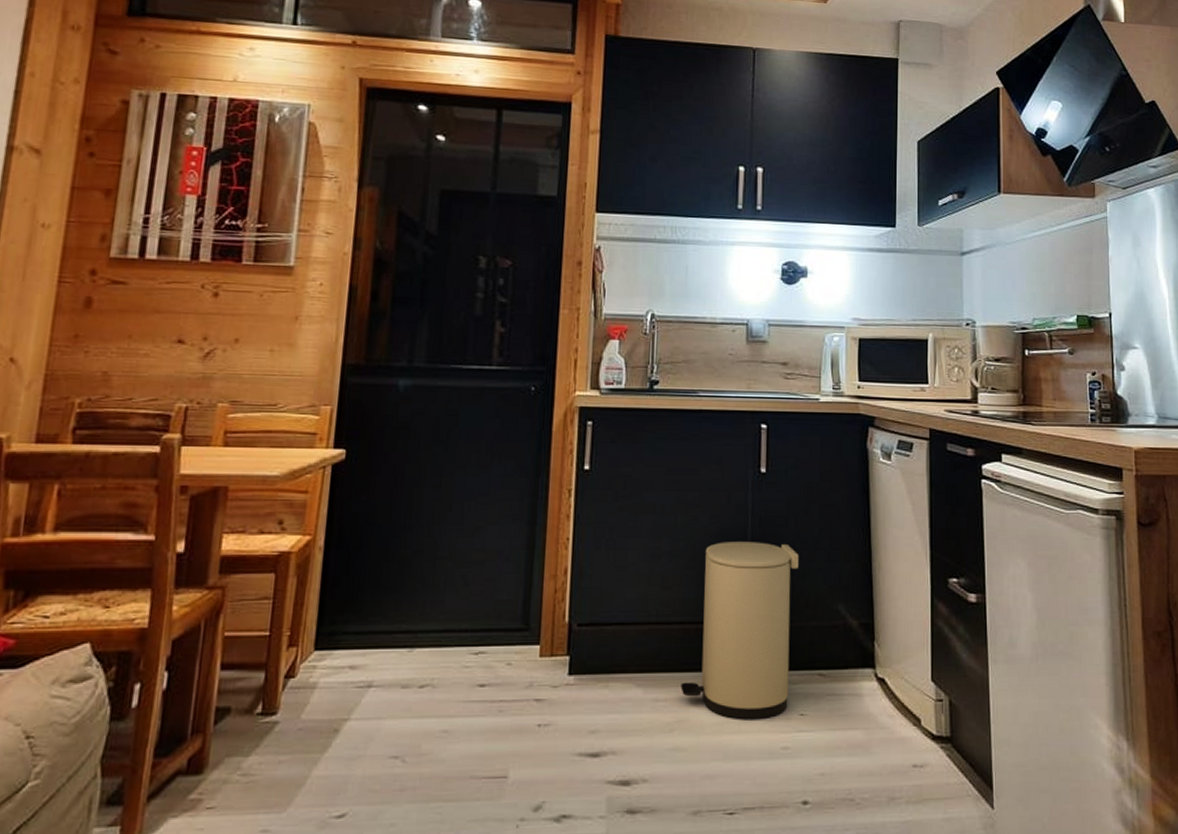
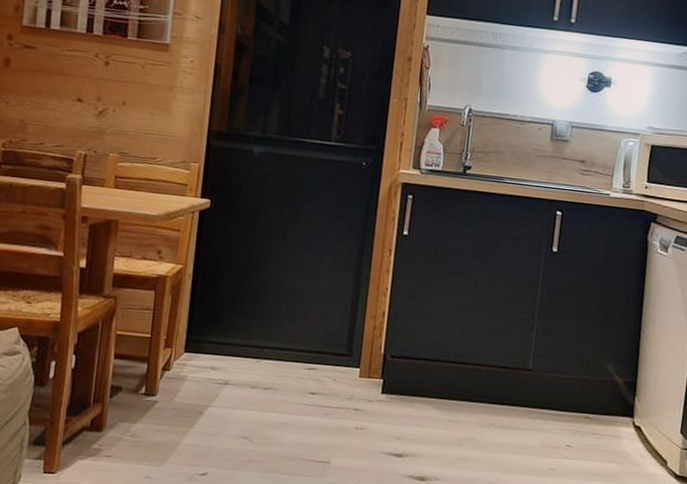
pedal bin: present [680,542,799,720] -> none [471,304,579,445]

